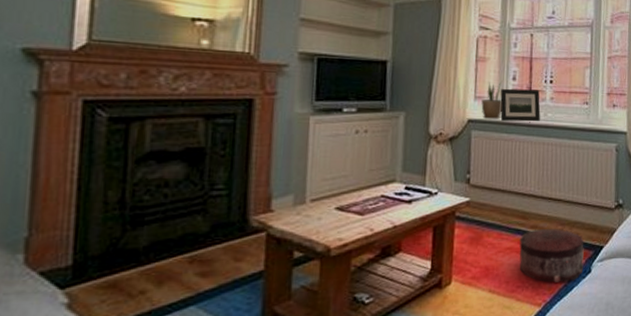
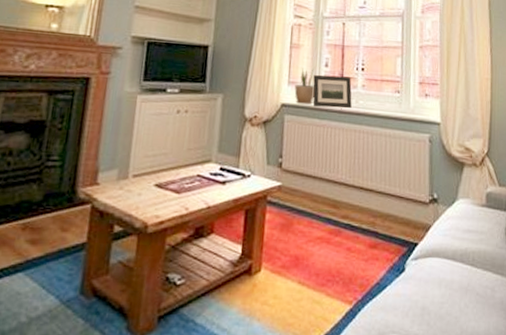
pouf: present [519,228,584,283] -> none [329,219,397,280]

